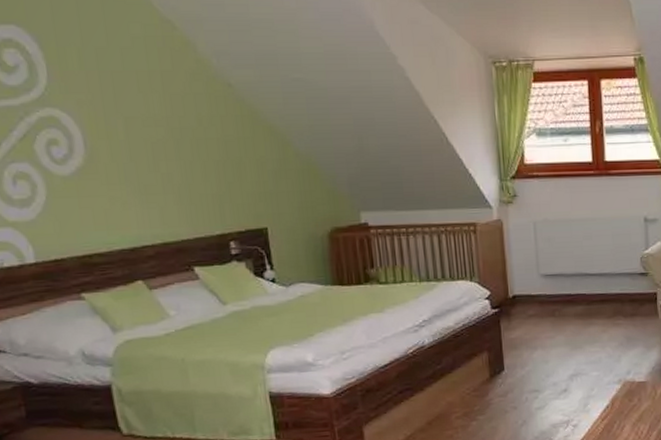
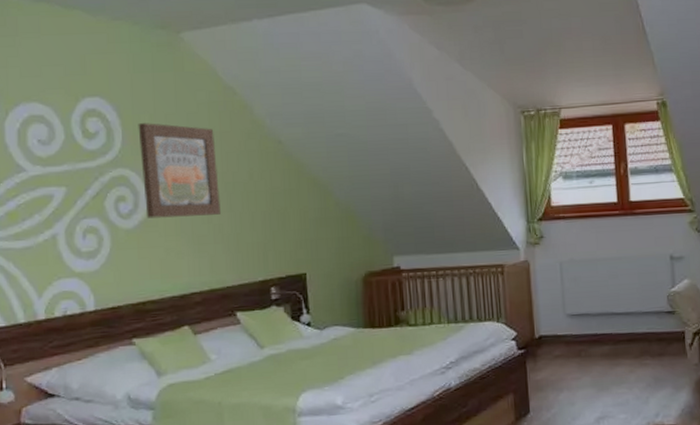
wall art: none [64,57,168,165] -> present [138,123,221,219]

